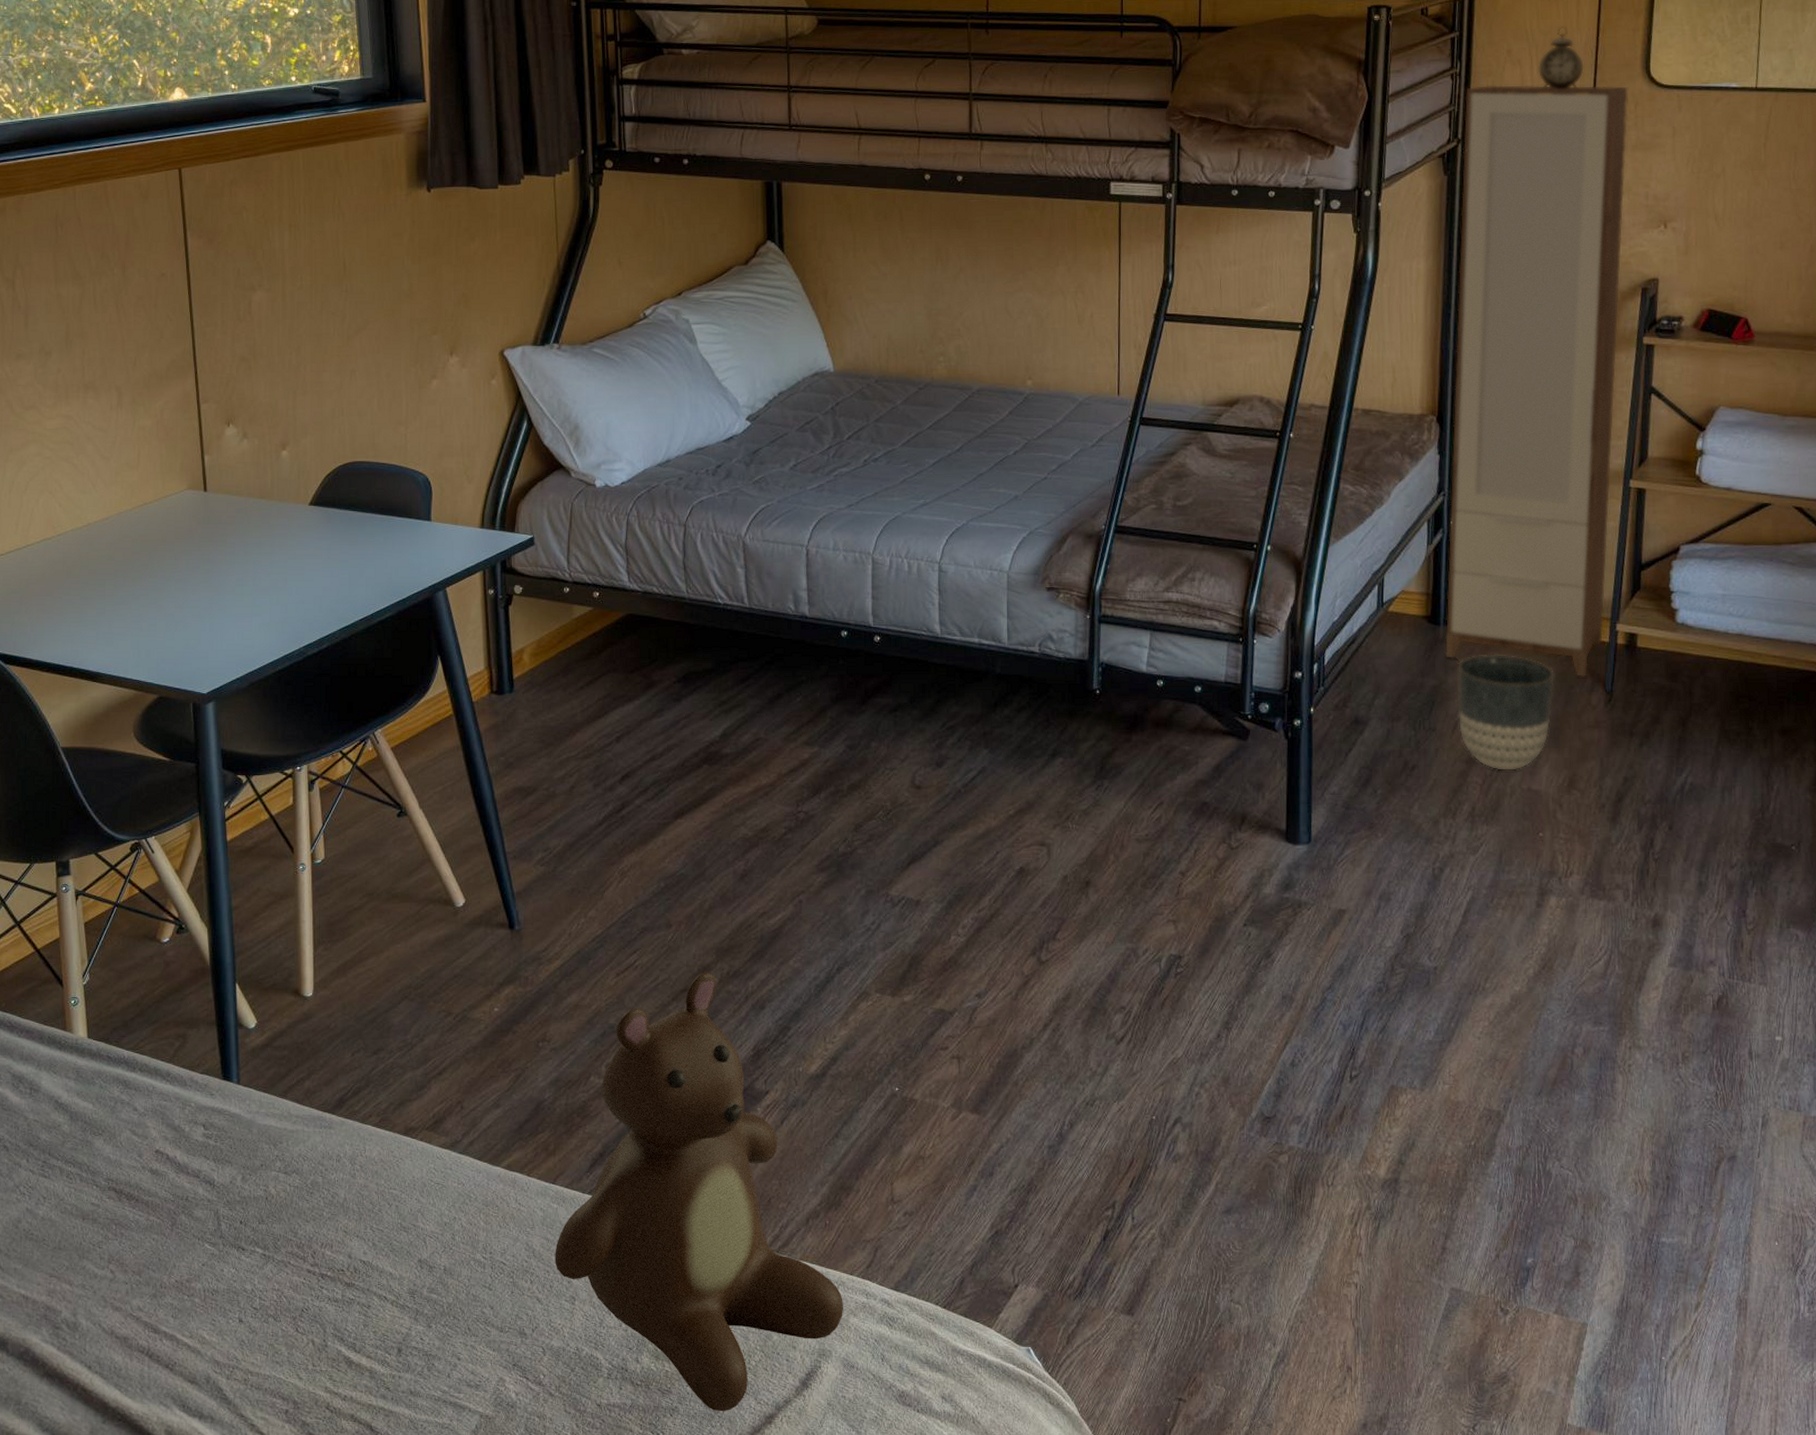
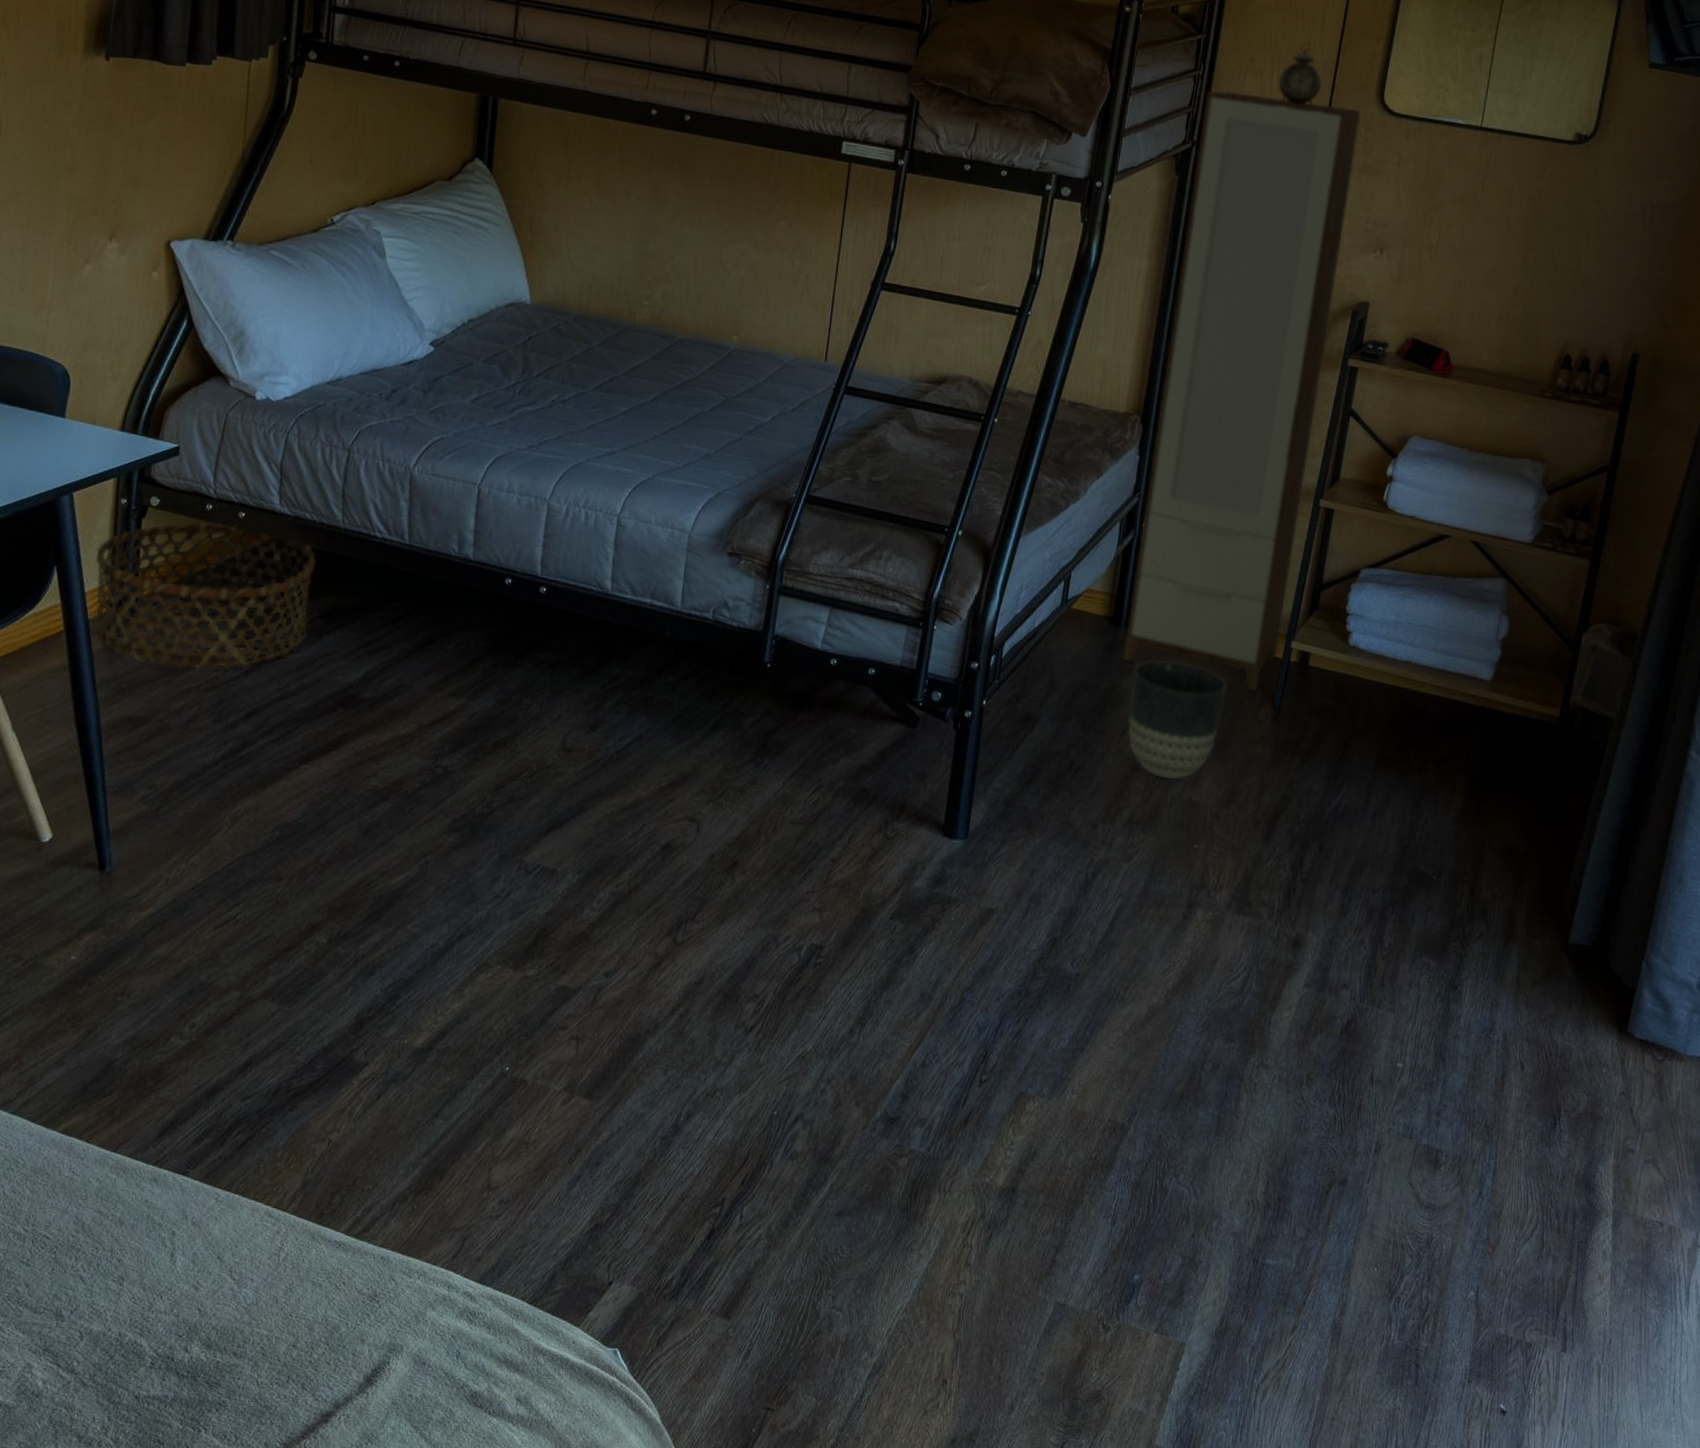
basket: none [472,604,668,740] -> present [95,522,316,670]
teddy bear: present [555,972,843,1412] -> none [105,931,423,1408]

